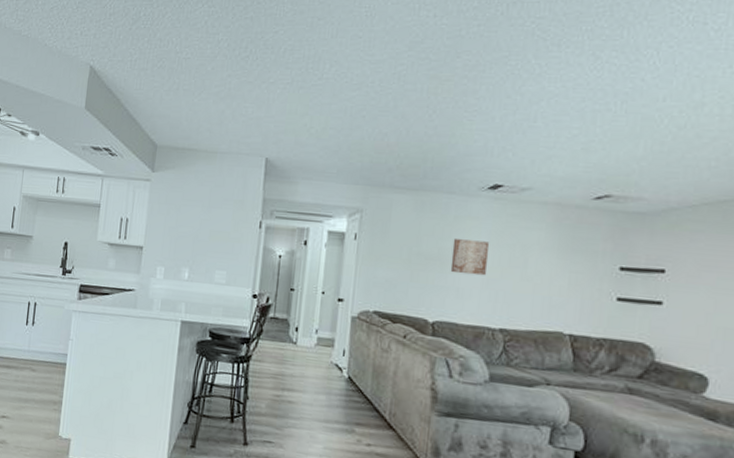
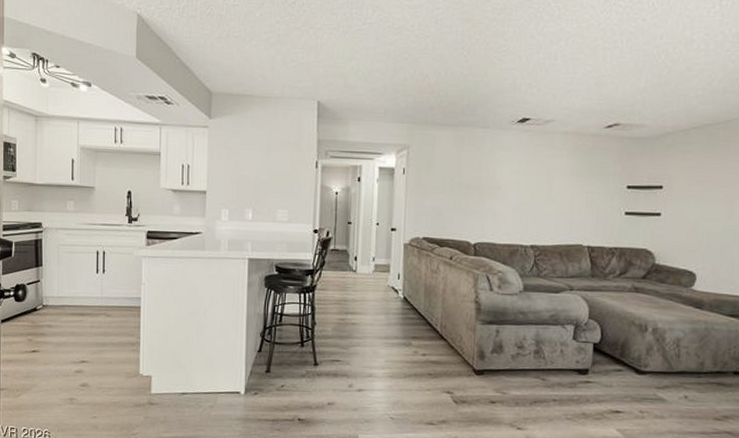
wall art: present [450,239,490,276] -> none [487,169,521,200]

